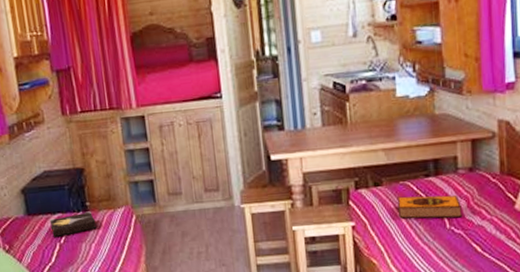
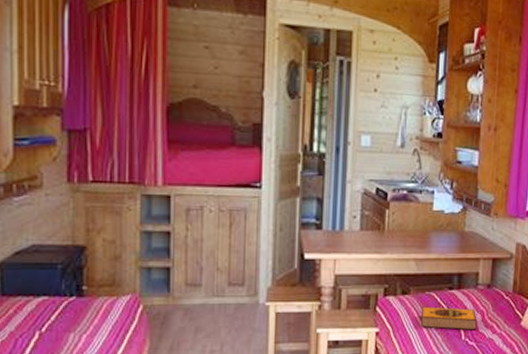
hardback book: present [49,211,100,238] -> none [30,296,97,325]

